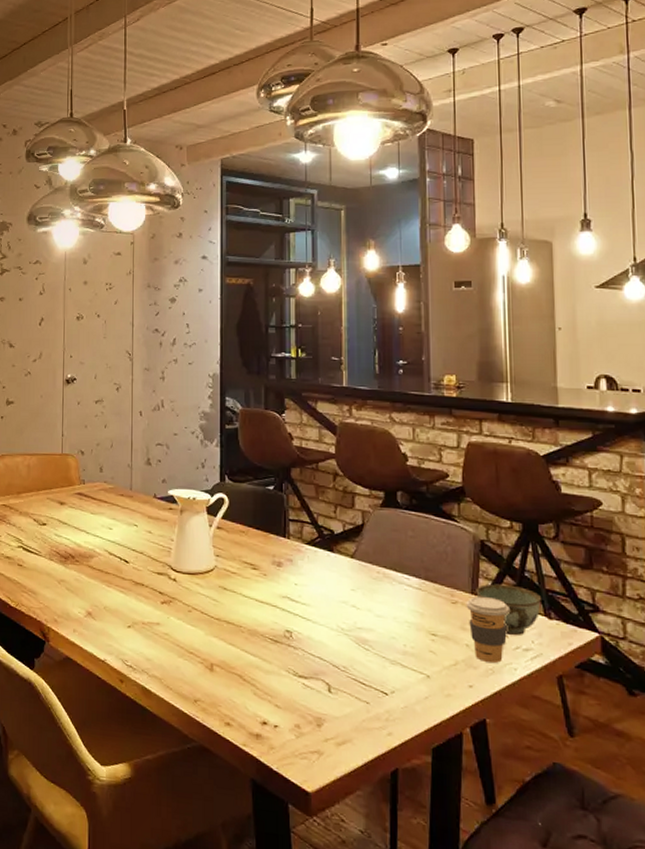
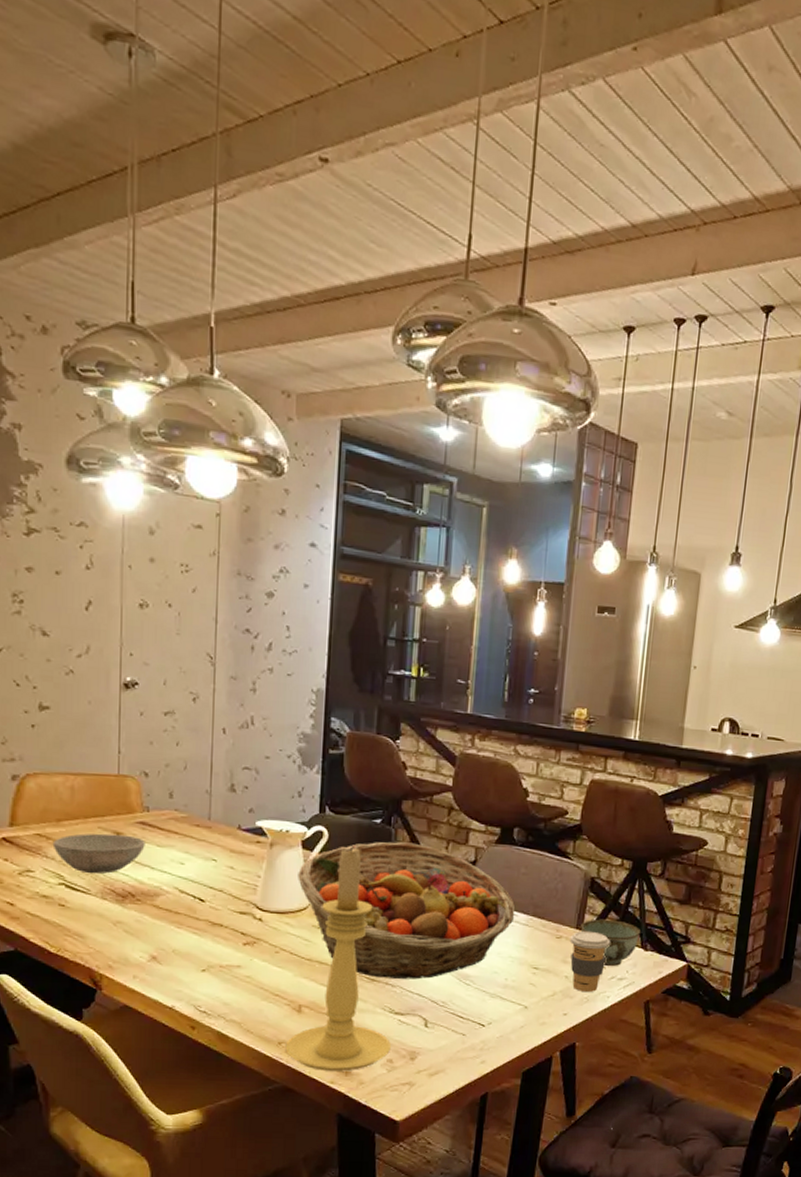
bowl: none [14,503,82,538] -> present [52,833,145,874]
candle holder: none [201,511,297,735] -> present [285,846,391,1072]
fruit basket: none [205,507,407,642] -> present [298,842,516,979]

